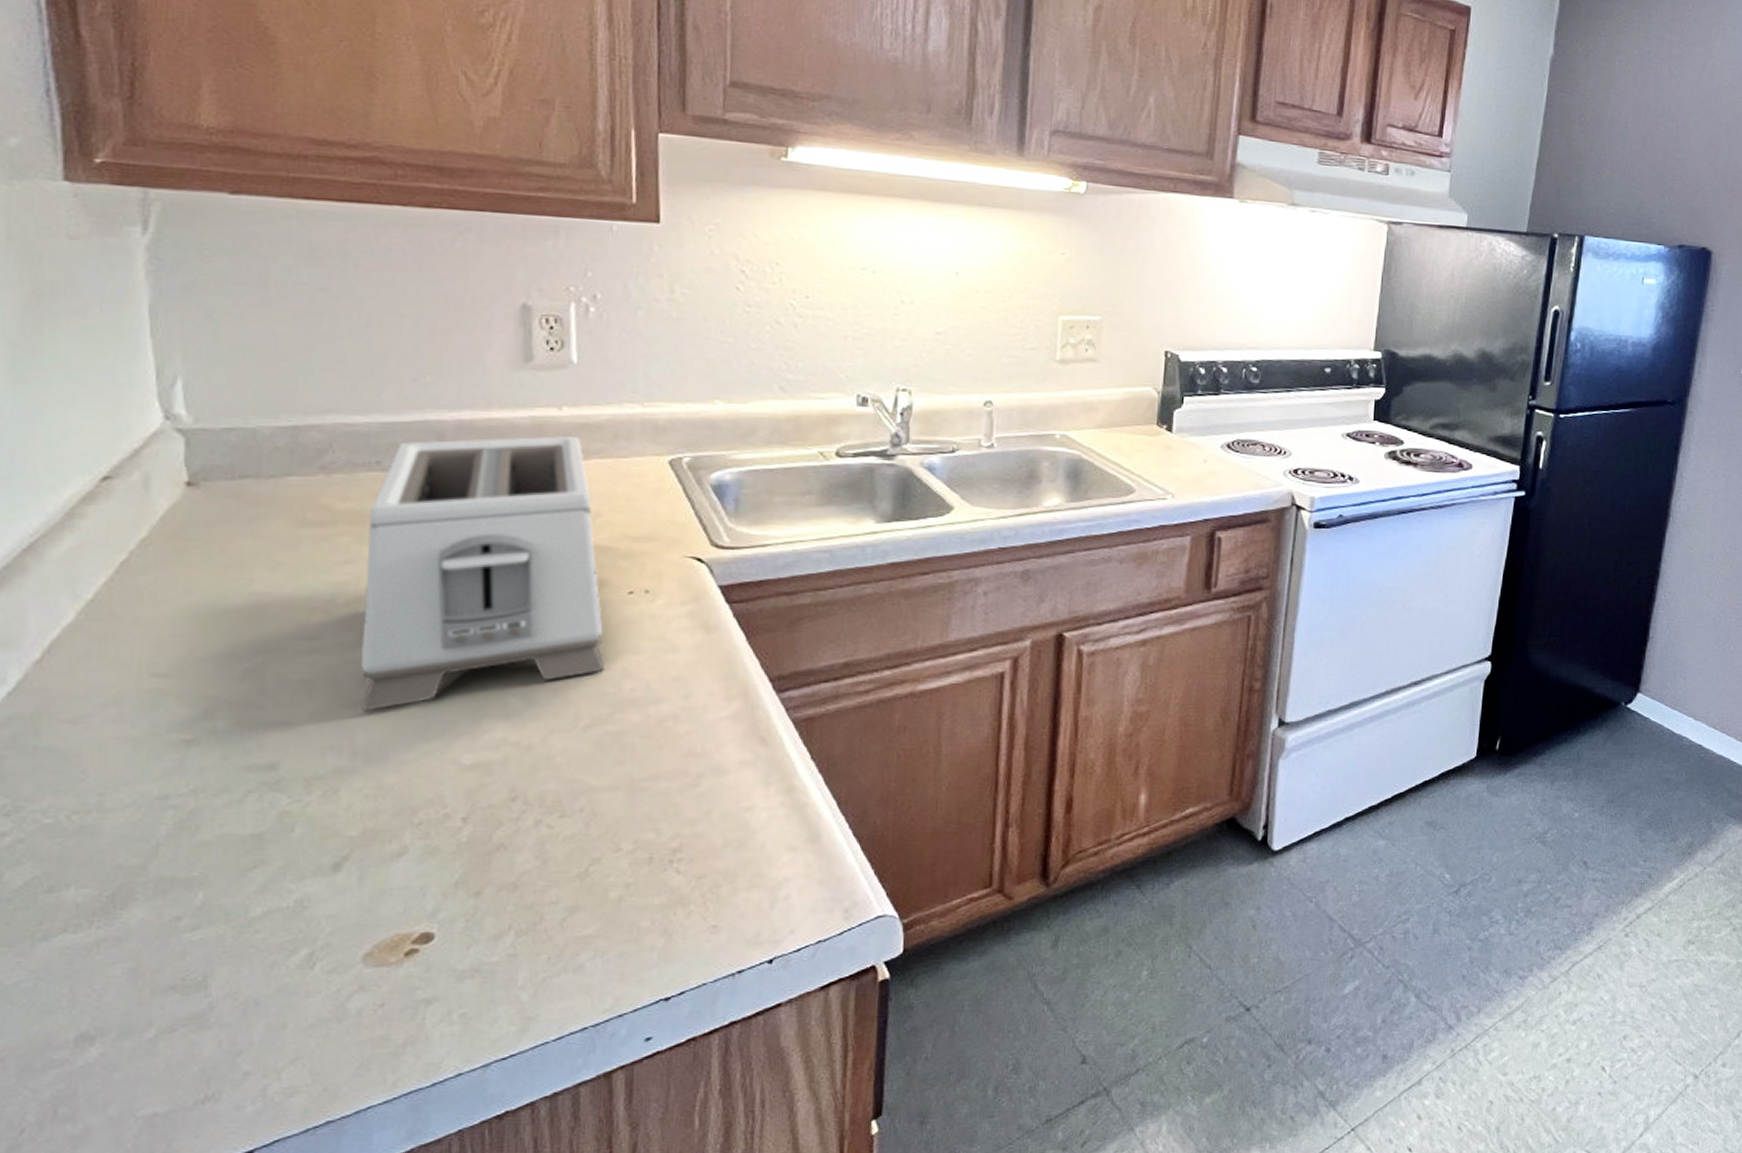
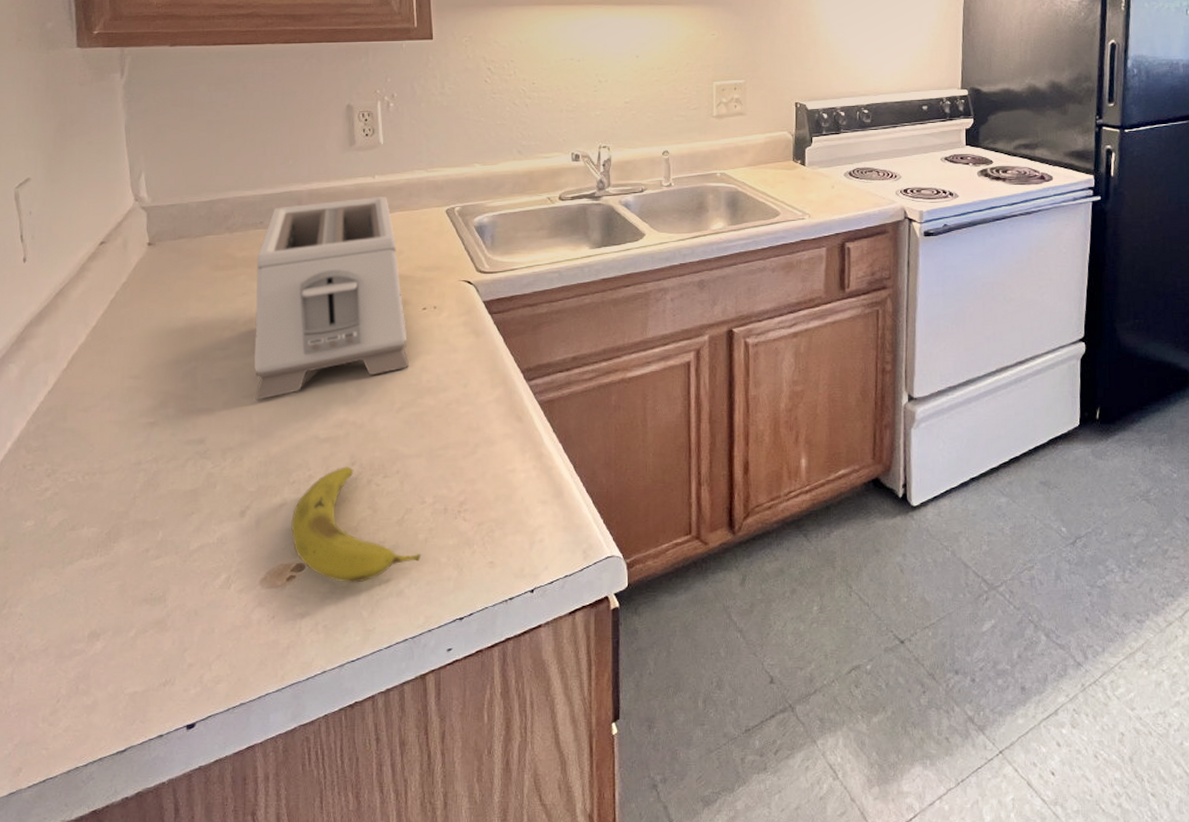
fruit: none [414,802,613,957] -> present [291,466,422,583]

